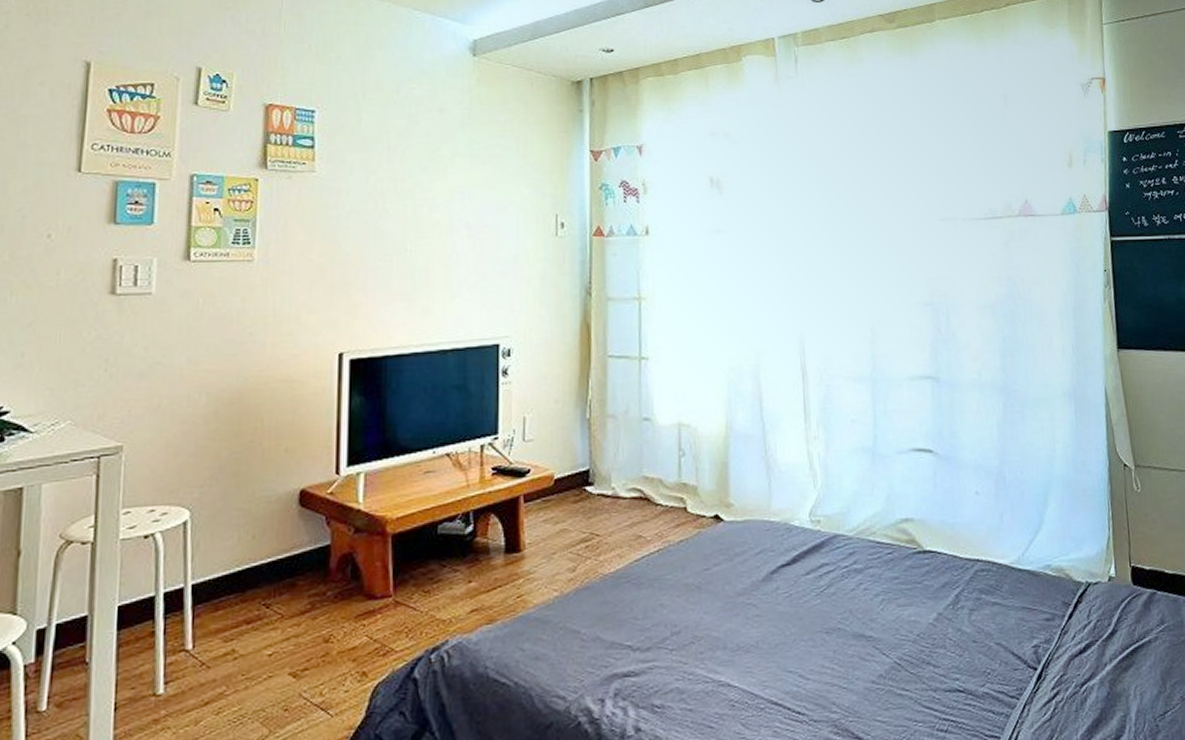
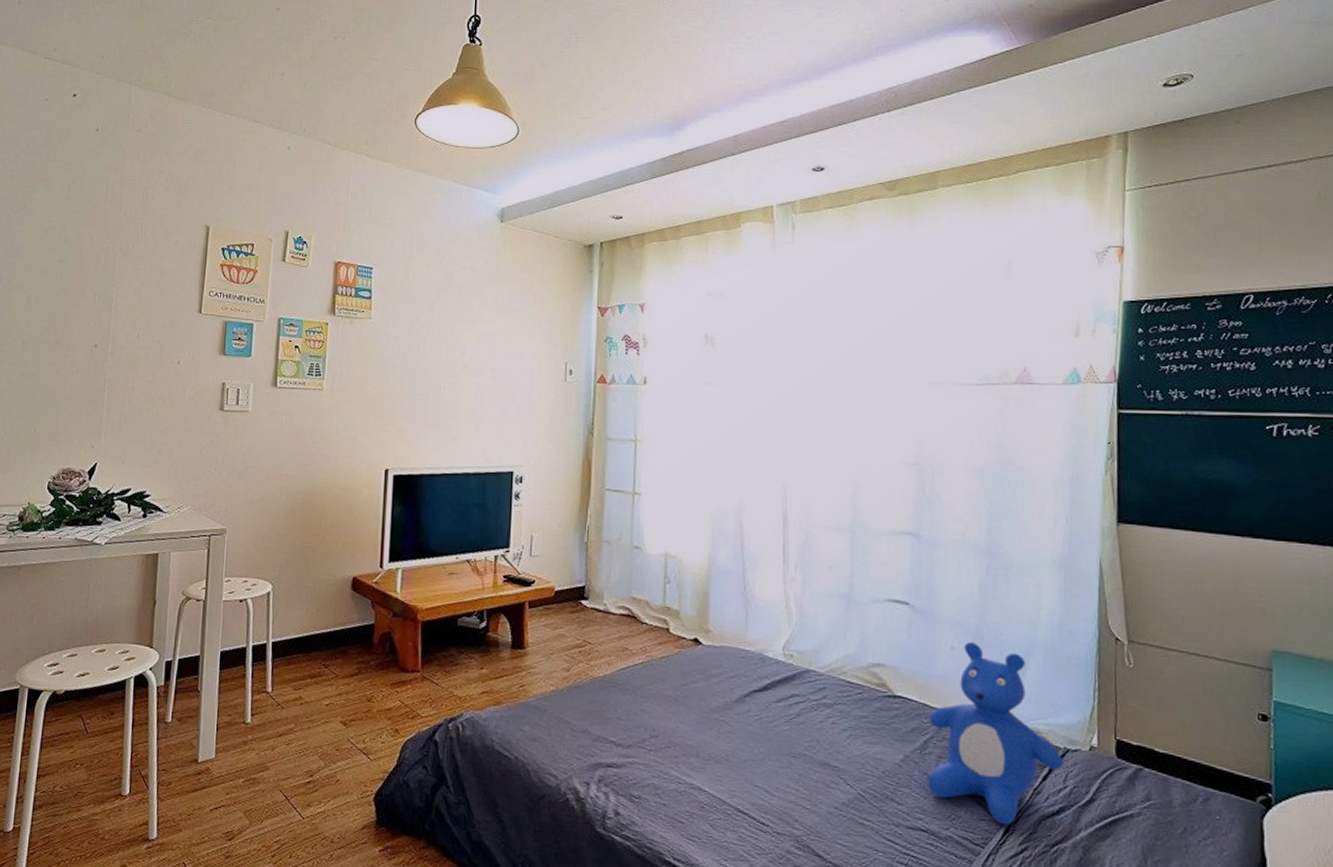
teddy bear: none [958,484,1087,672] -> present [927,641,1064,826]

